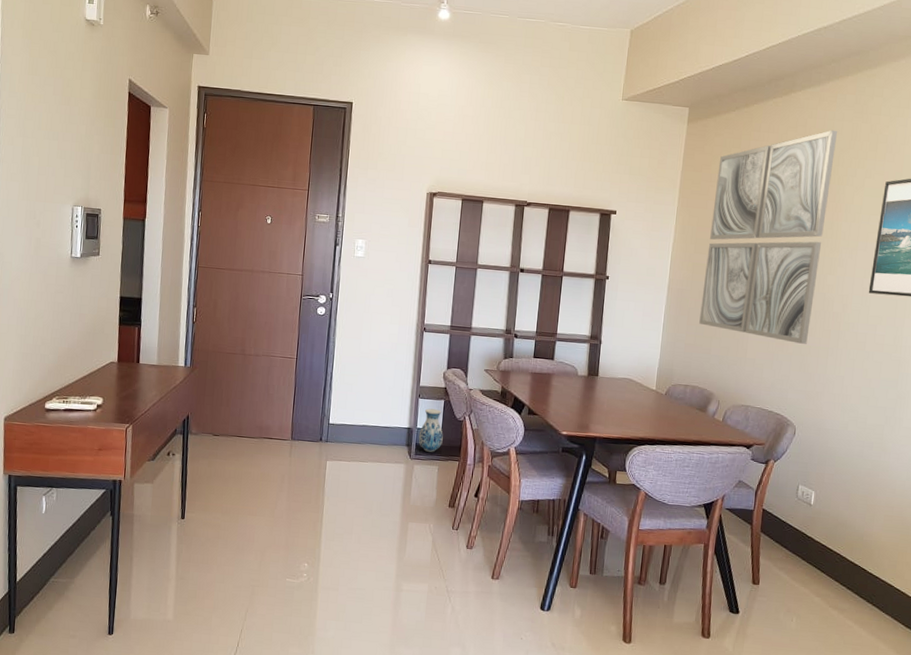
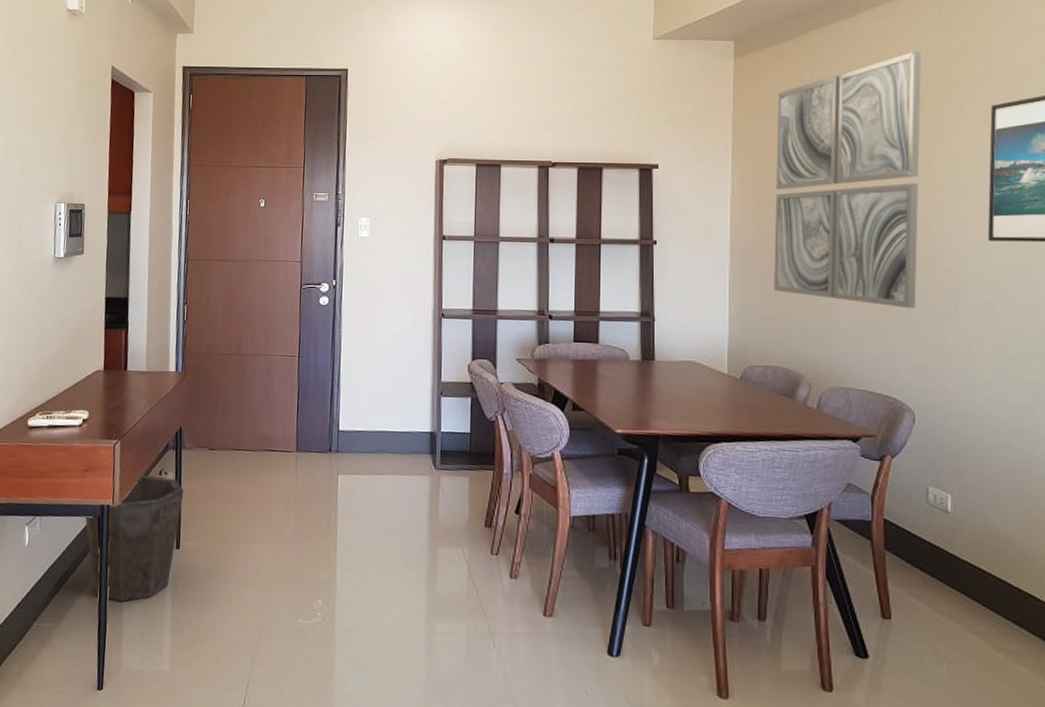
waste bin: none [98,455,190,563] -> present [85,475,184,602]
vase: present [418,408,443,452] -> none [443,408,473,461]

